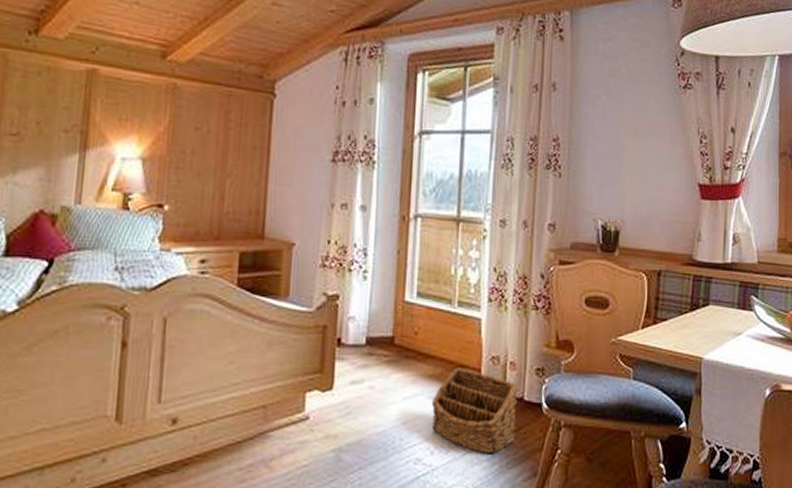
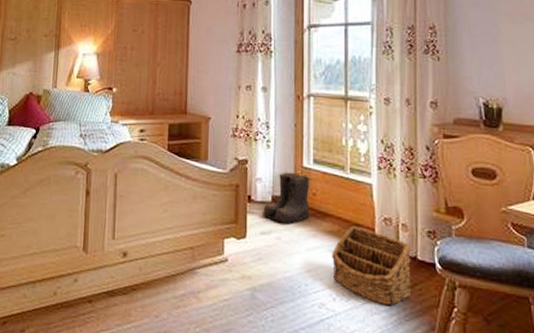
boots: none [354,308,412,368] -> present [263,172,310,223]

